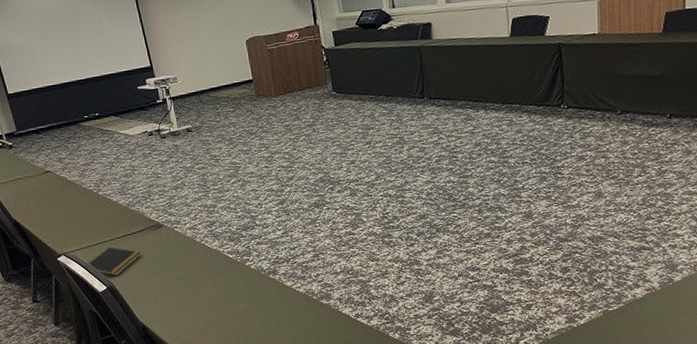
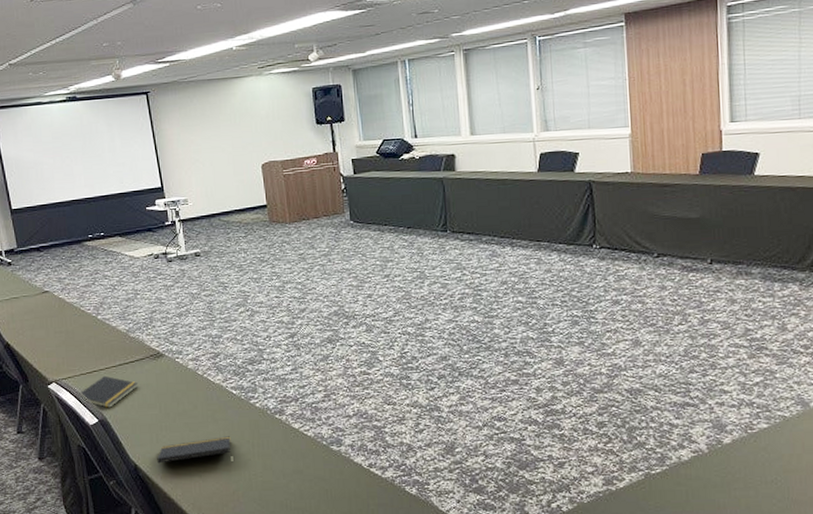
notepad: none [163,296,230,323] -> present [157,436,231,464]

